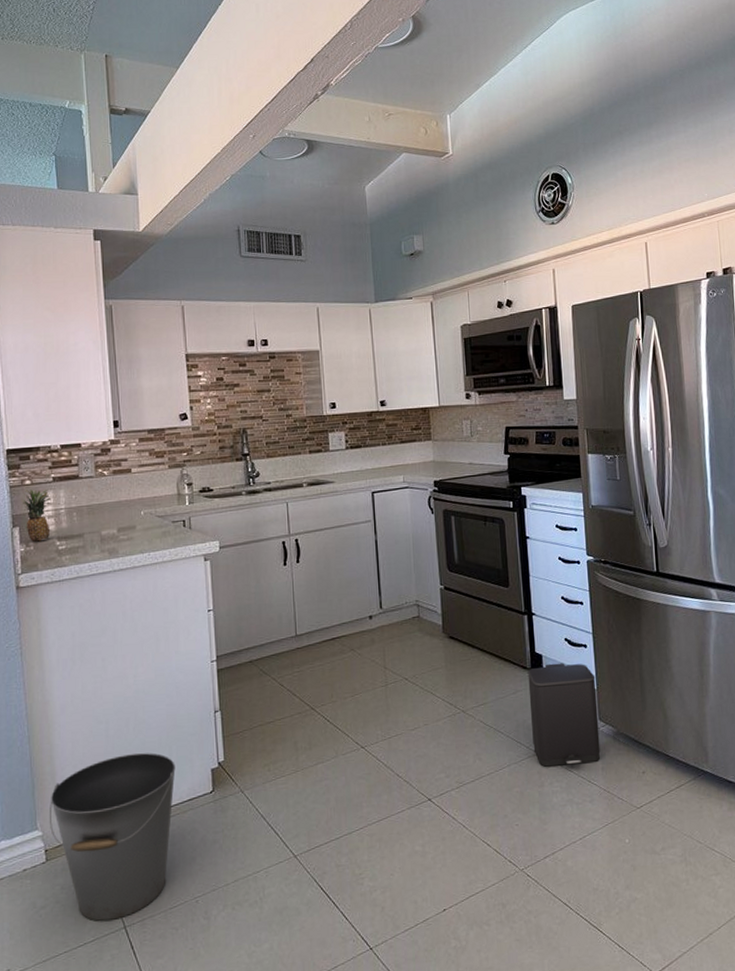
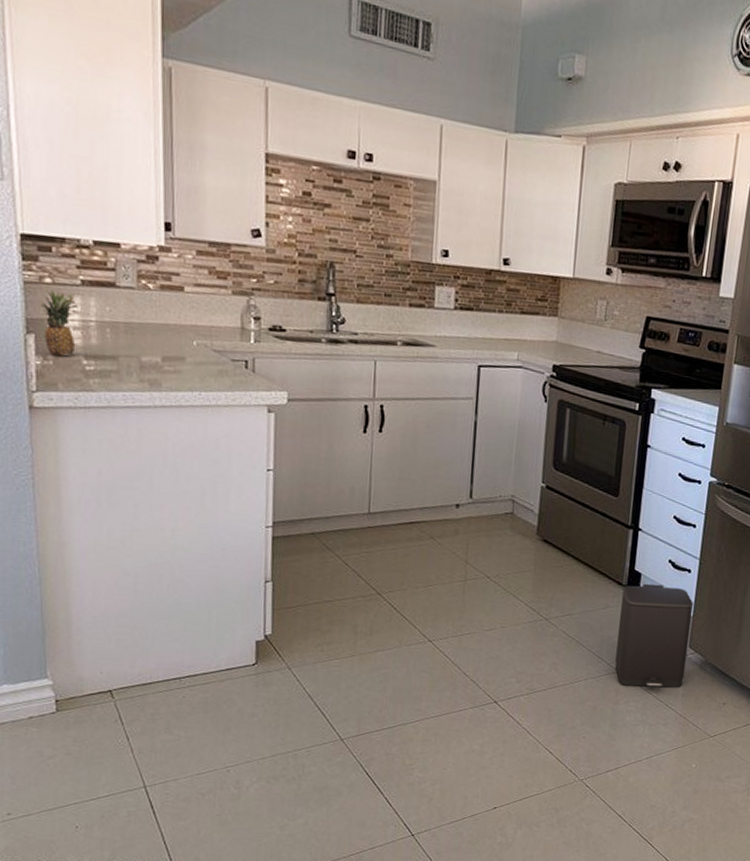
bucket: present [49,753,176,922] -> none [61,613,215,779]

